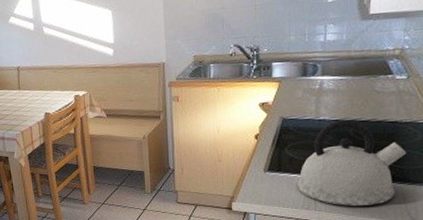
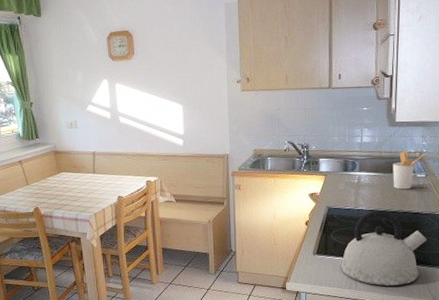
utensil holder: none [364,48,408,95] -> present [392,151,425,190]

